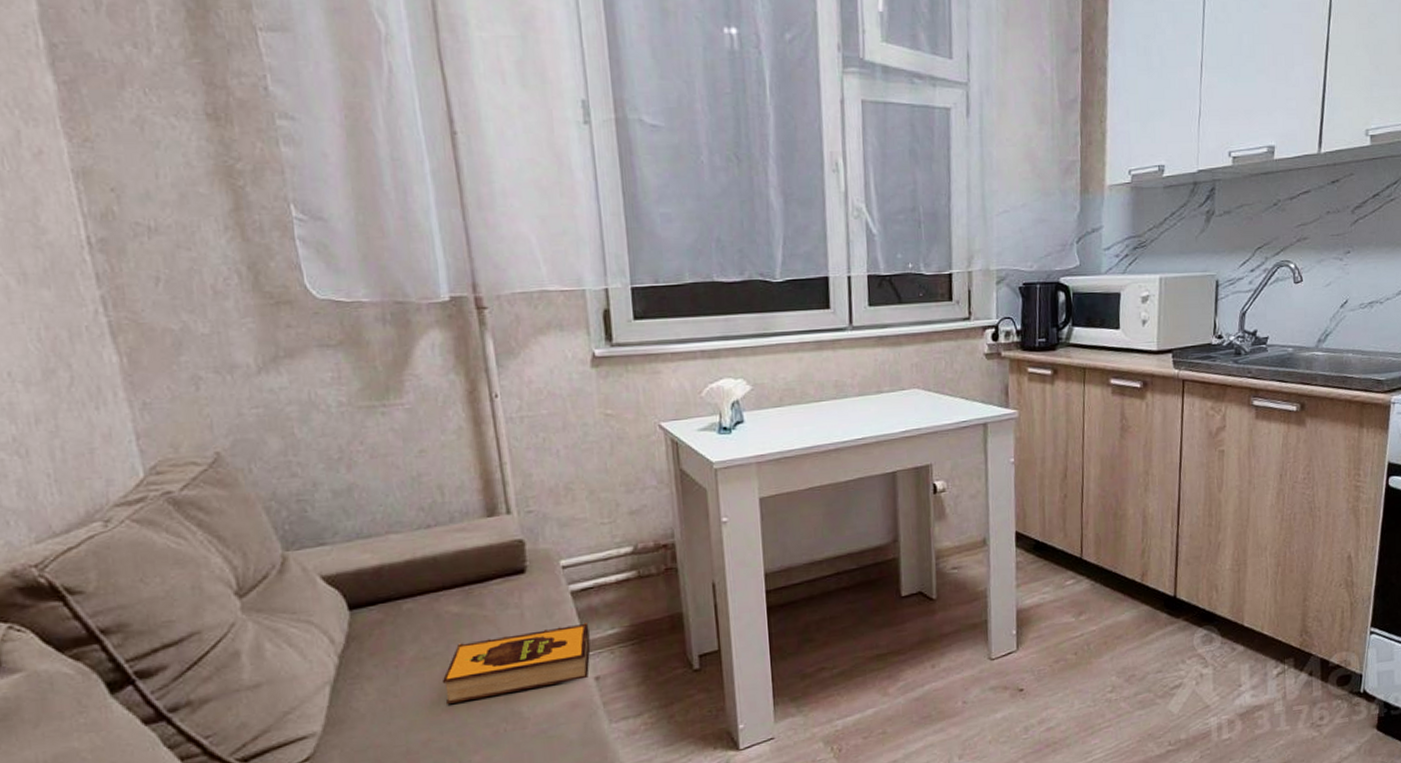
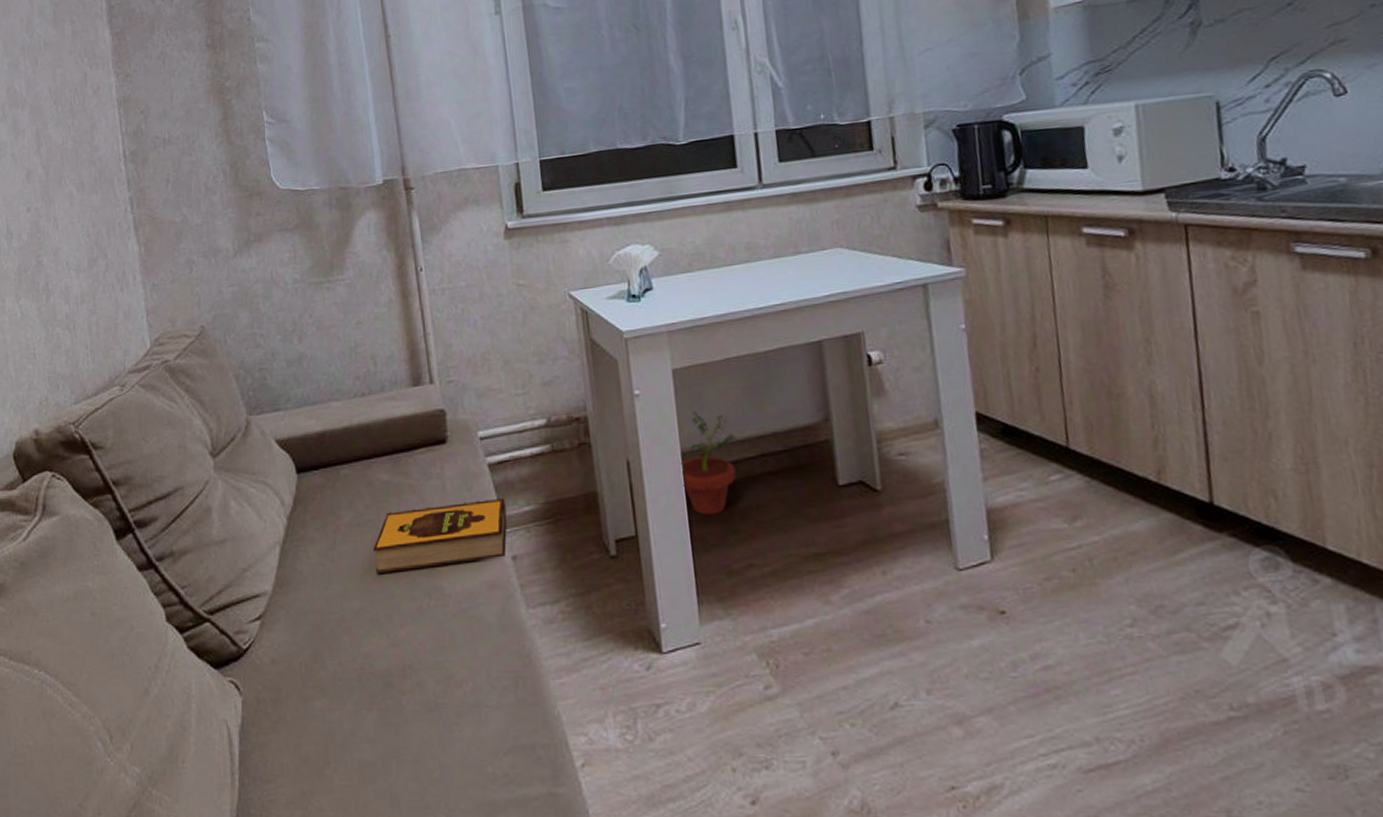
potted plant: none [763,536,815,629] -> present [680,412,736,516]

